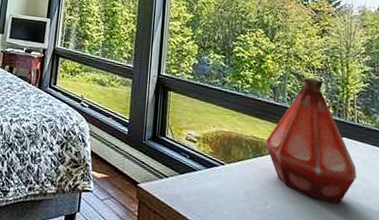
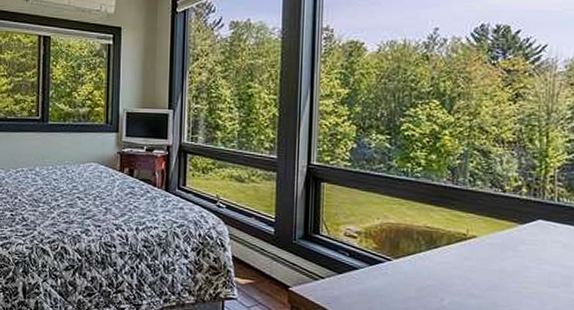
bottle: present [265,77,357,204] -> none [441,153,555,294]

